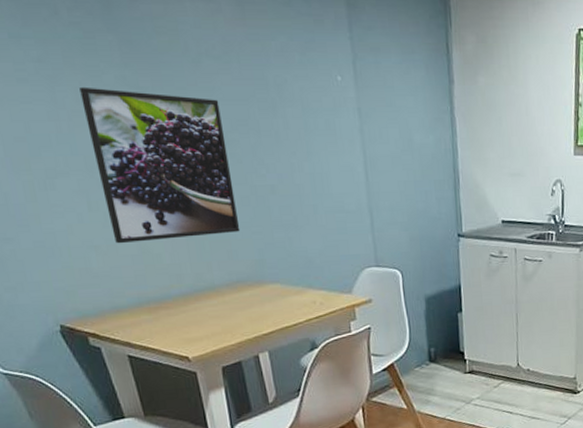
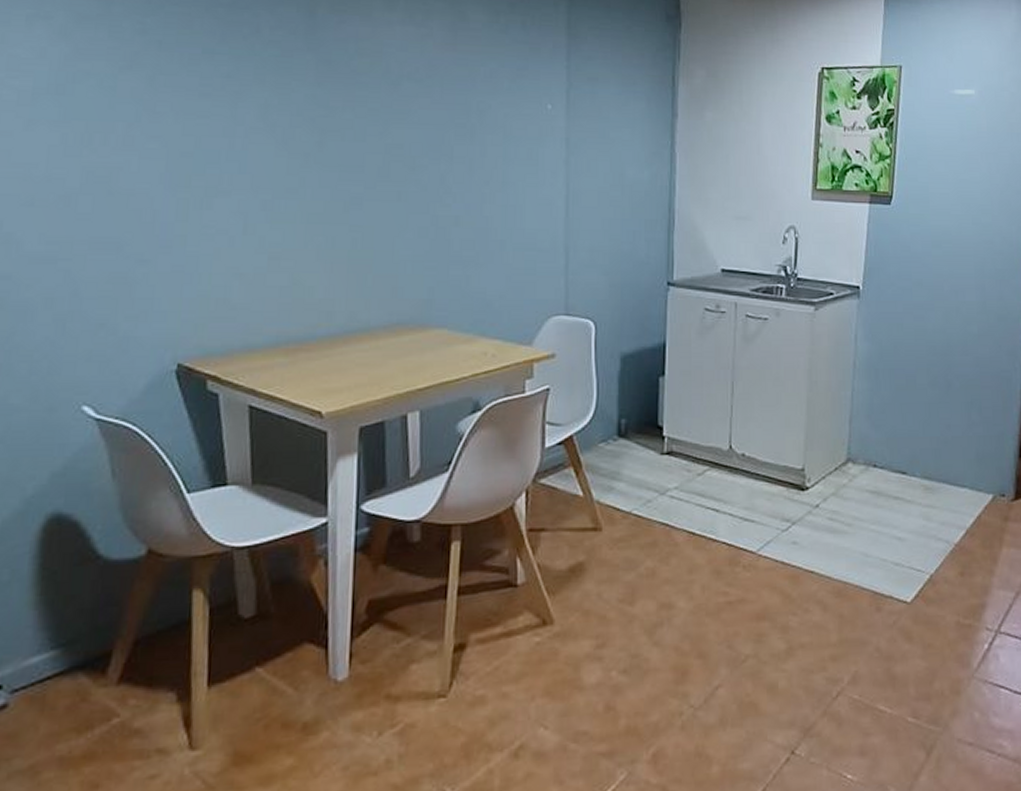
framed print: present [79,86,241,244] -> none [263,104,413,273]

